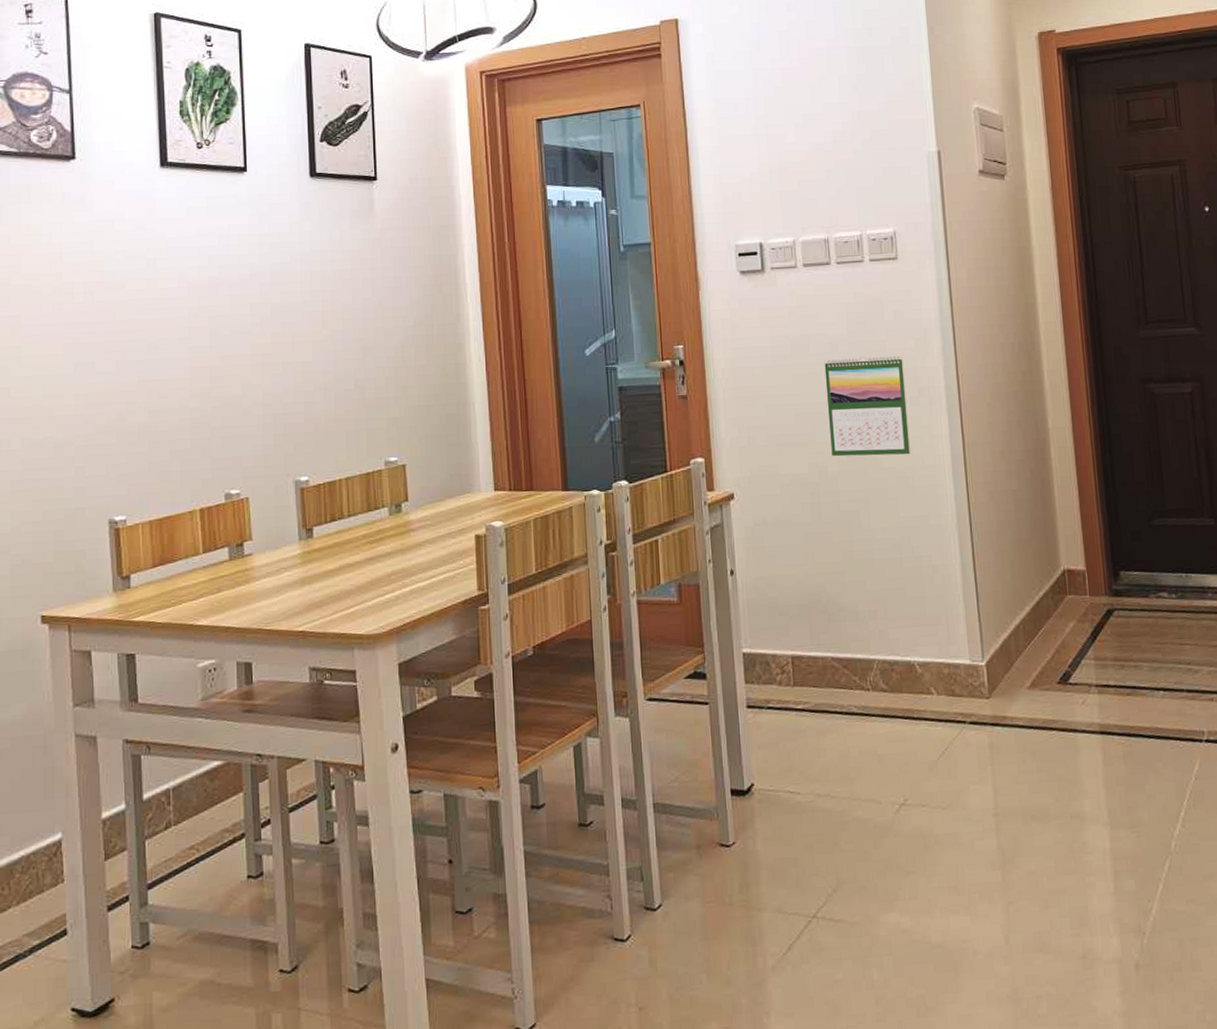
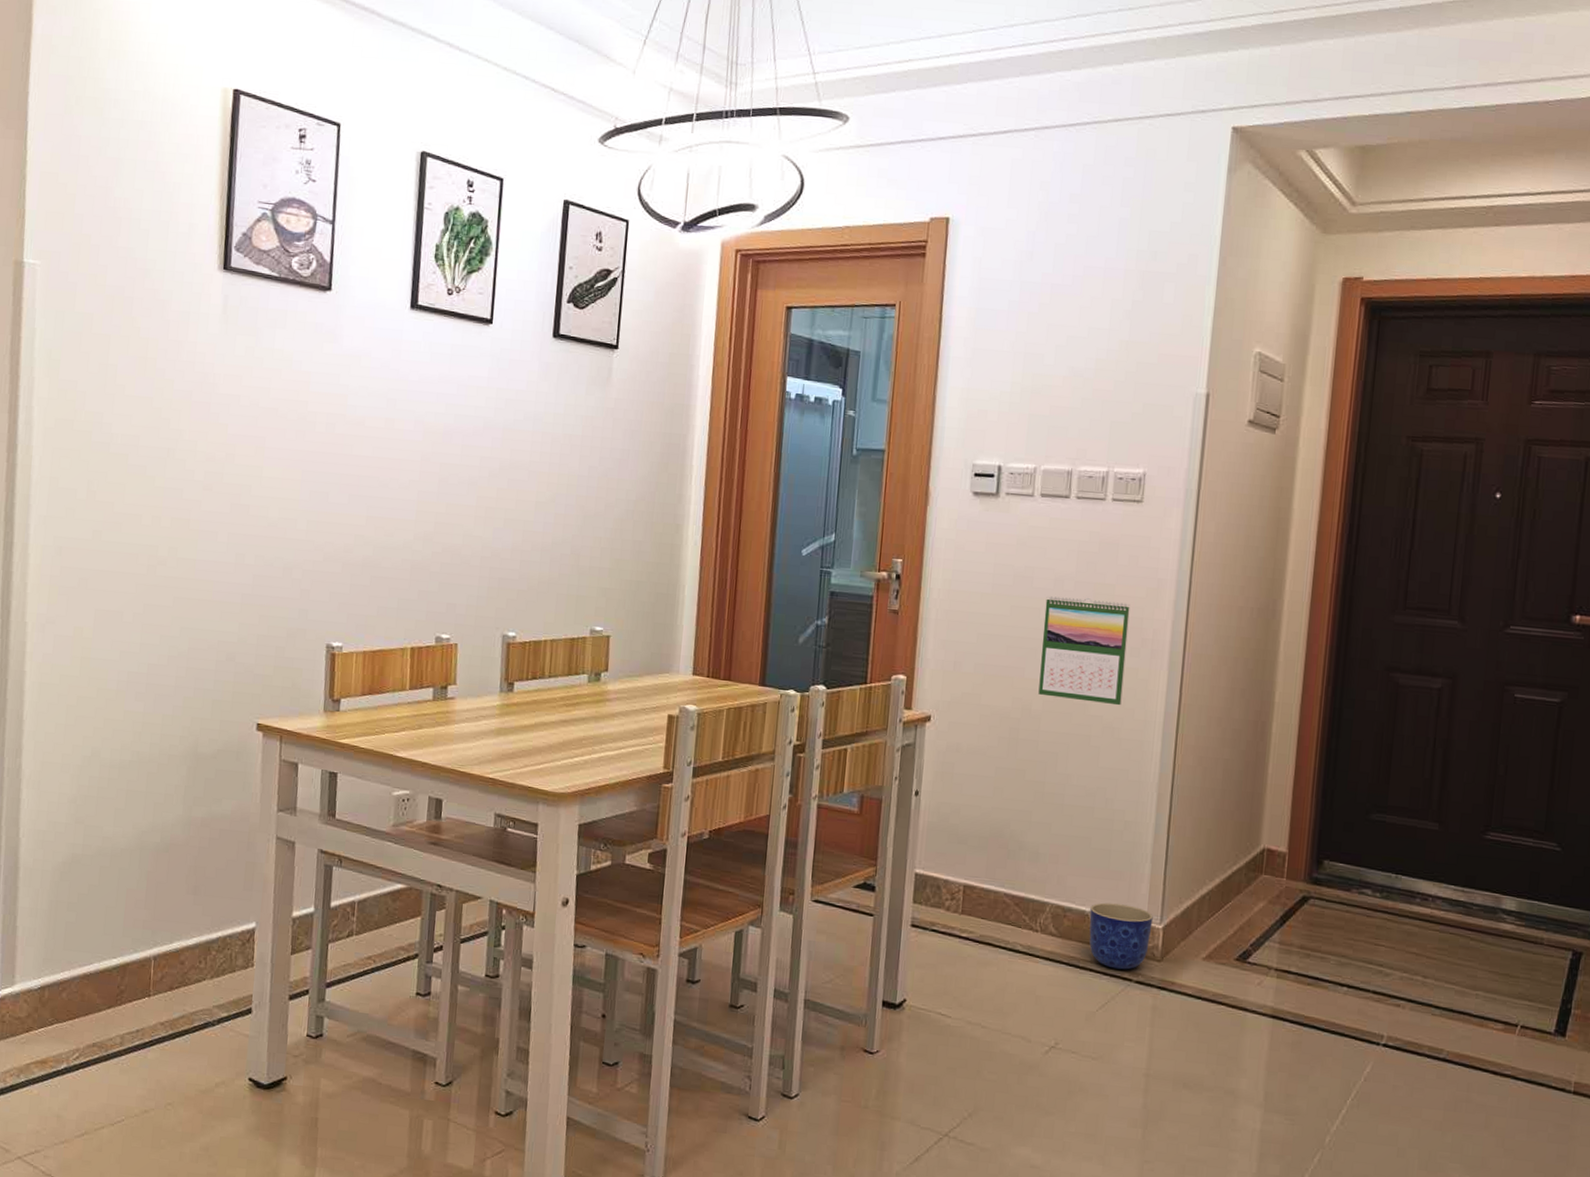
planter: none [915,647,976,714] -> present [1089,902,1153,970]

